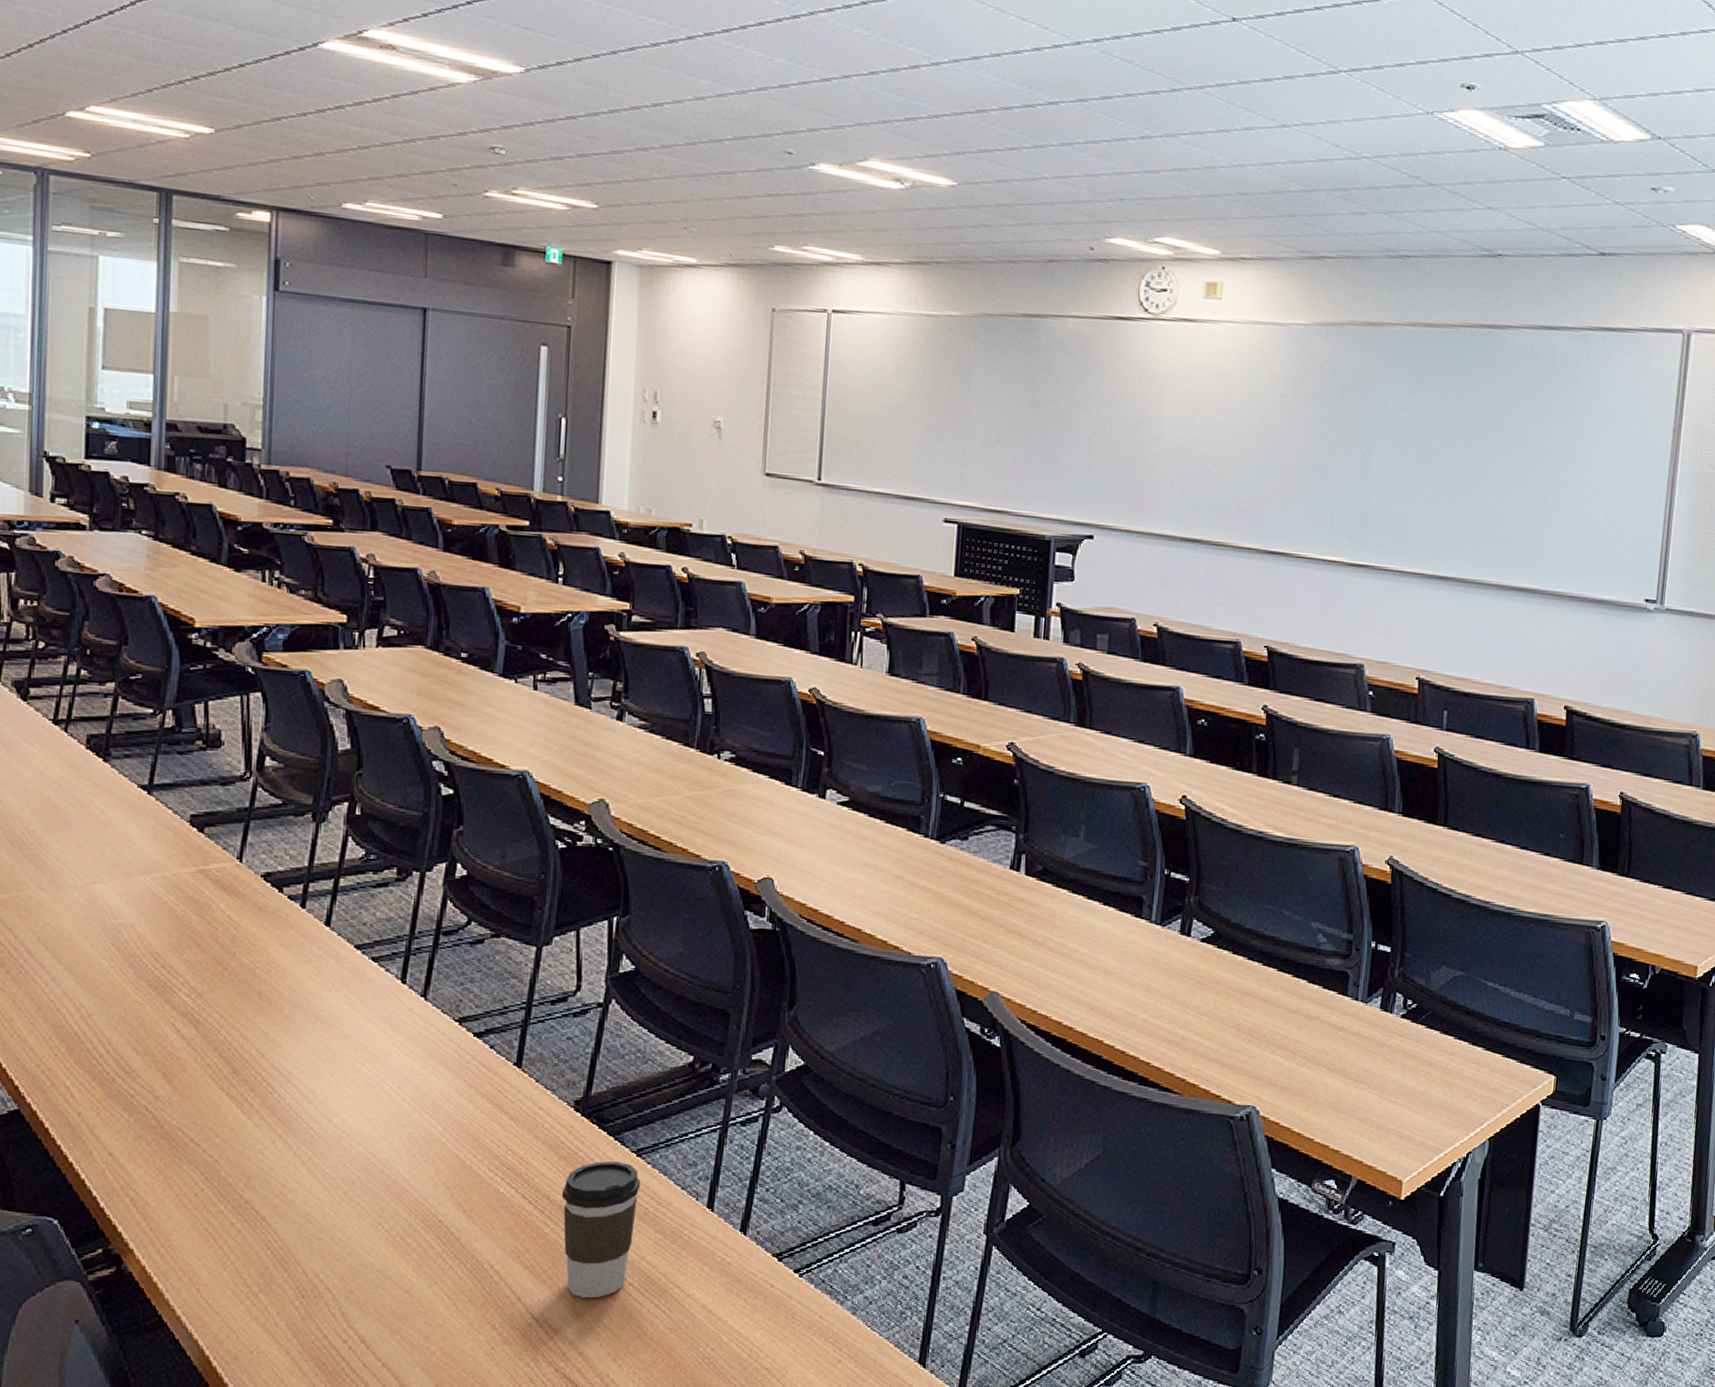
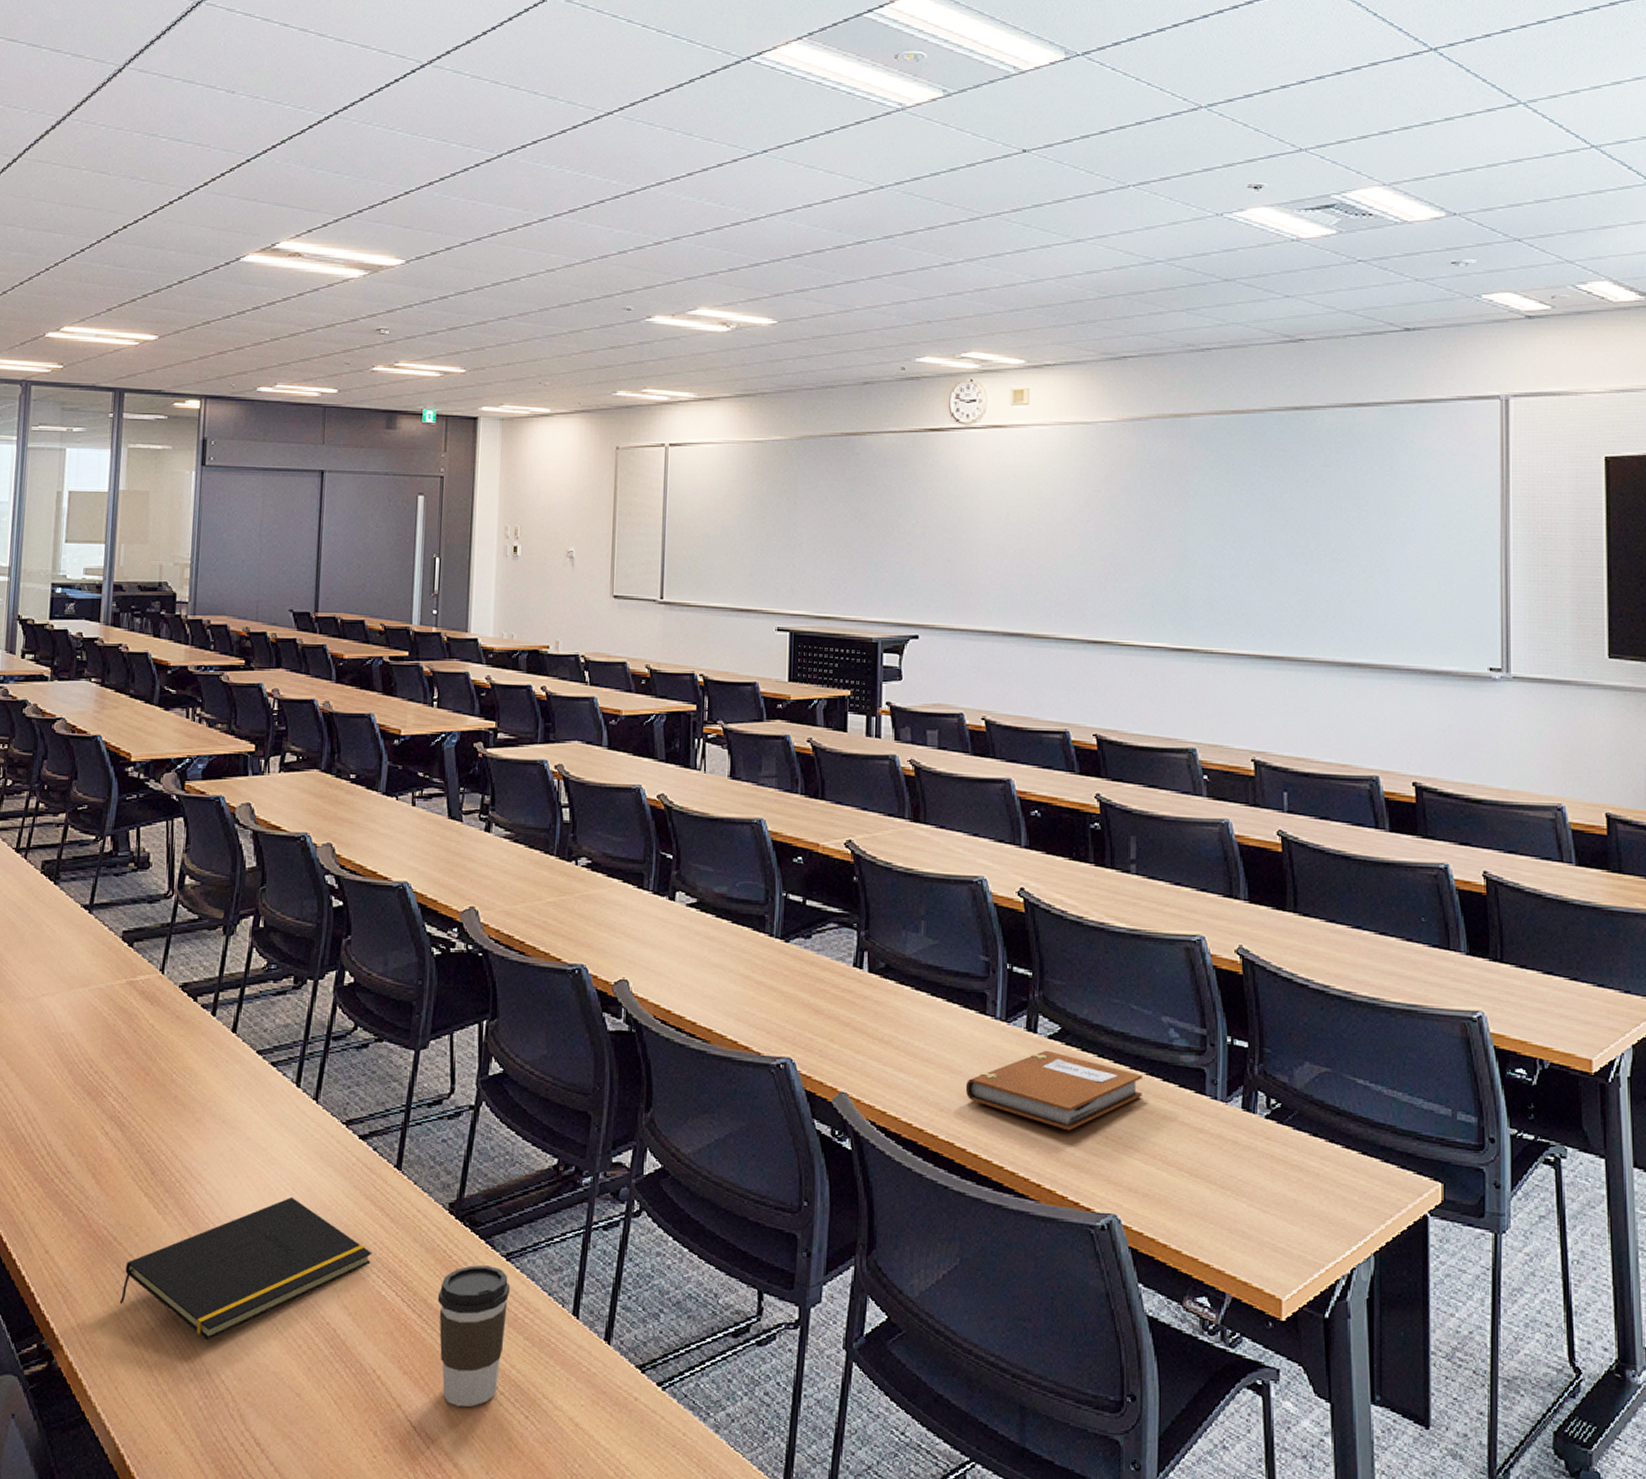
notepad: none [199,1096,489,1240] -> present [119,1197,372,1340]
notebook: none [1116,952,1289,1029] -> present [965,1050,1143,1131]

